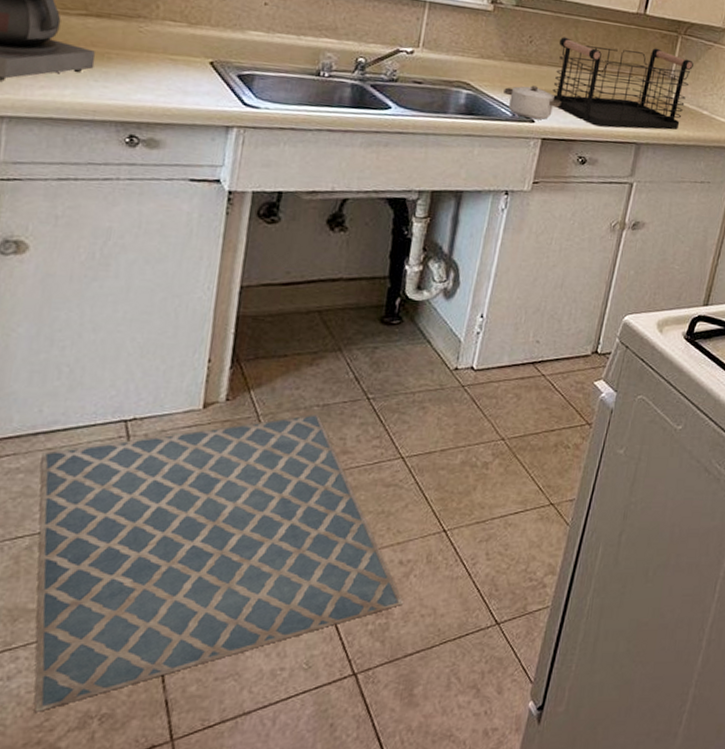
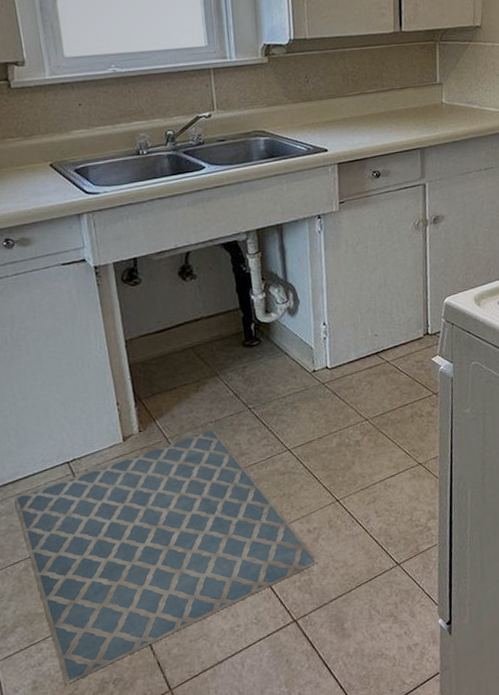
cooking pot: present [503,85,562,120] -> none [295,119,347,149]
dish rack: present [552,37,693,130] -> none [332,59,455,142]

